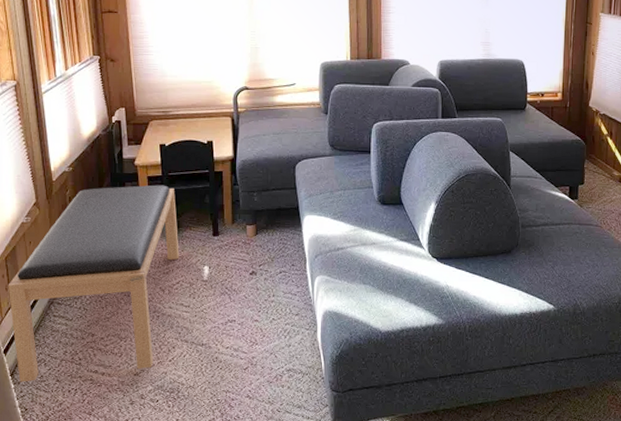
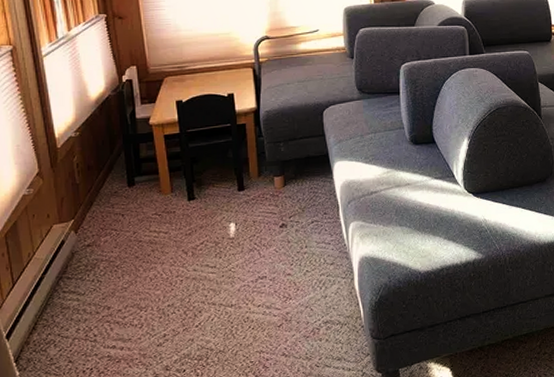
bench: present [8,185,179,382] -> none [9,142,202,368]

